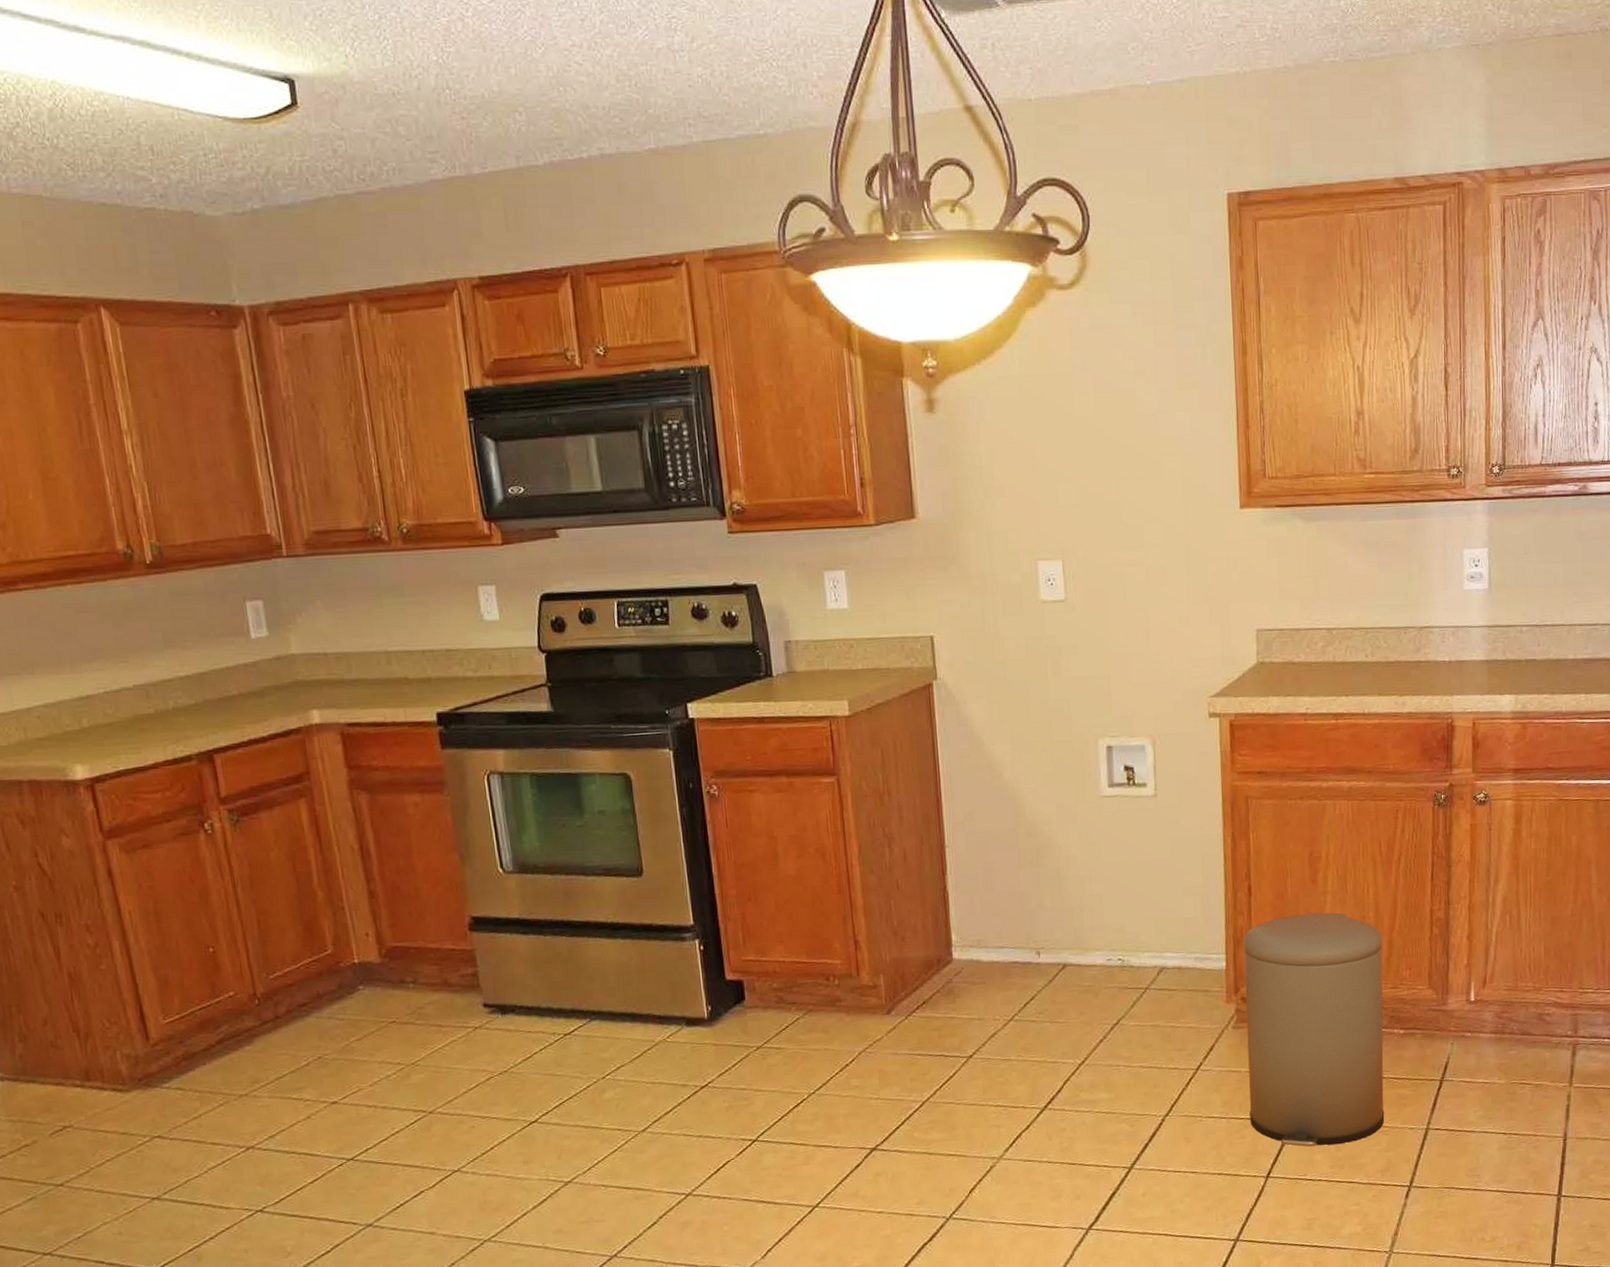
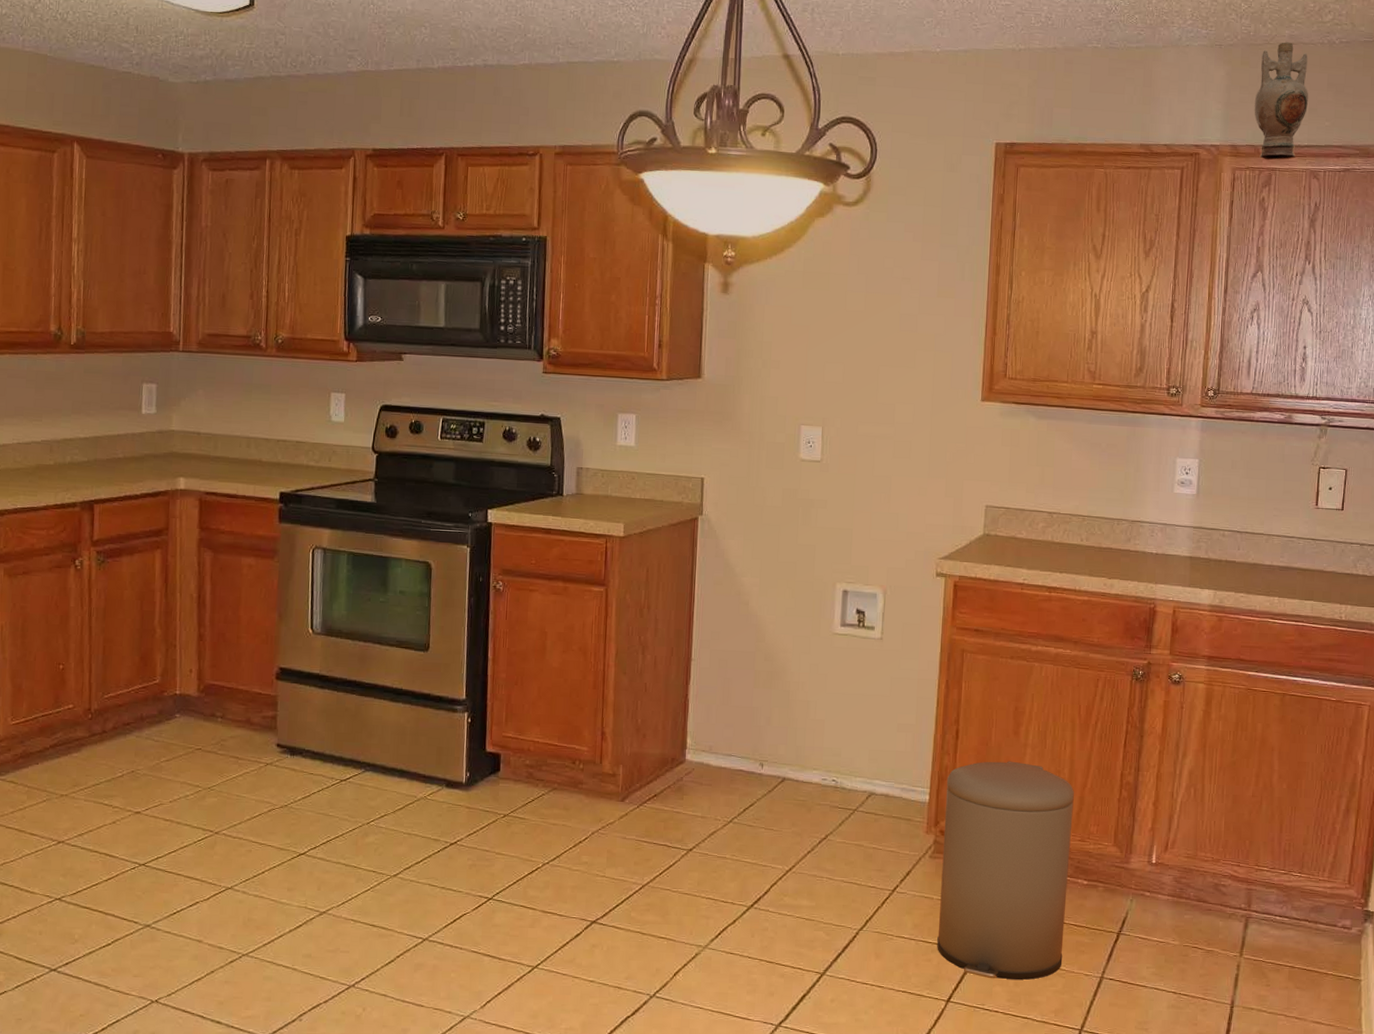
decorative bottle: none [1521,34,1583,183] -> present [1254,42,1309,161]

